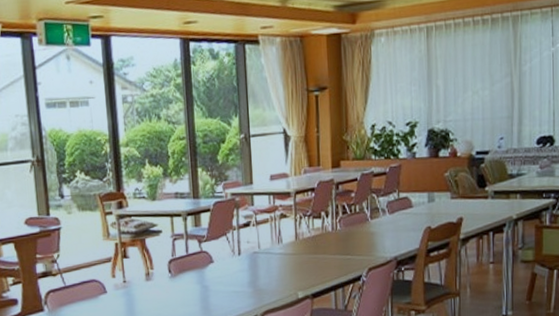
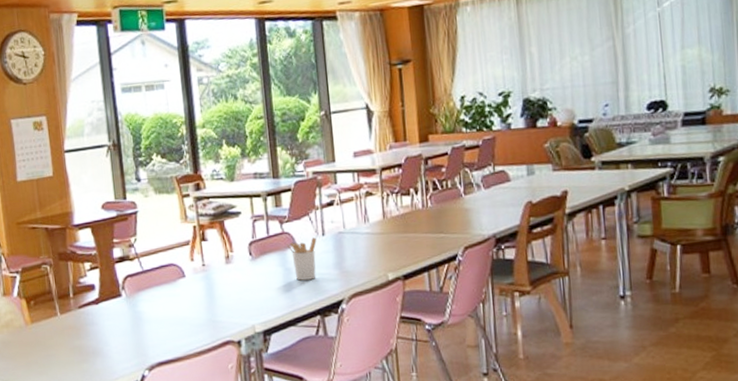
utensil holder: none [205,257,233,298] -> present [287,237,317,281]

